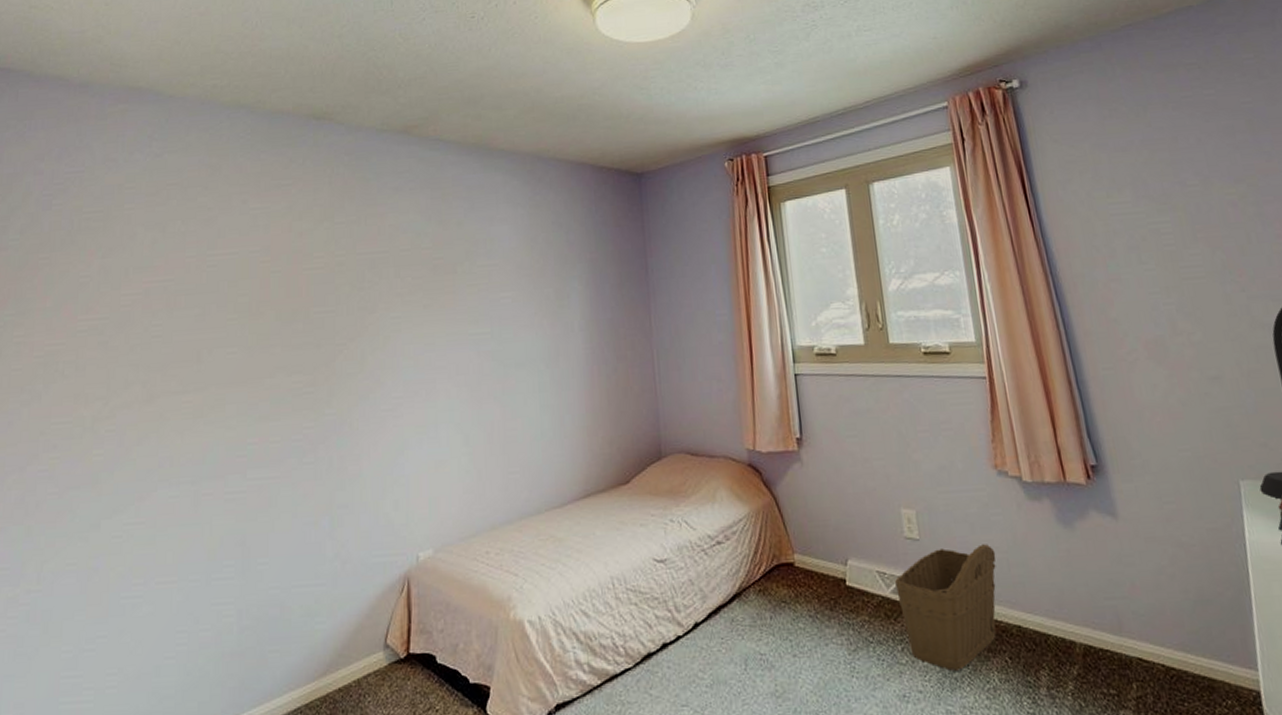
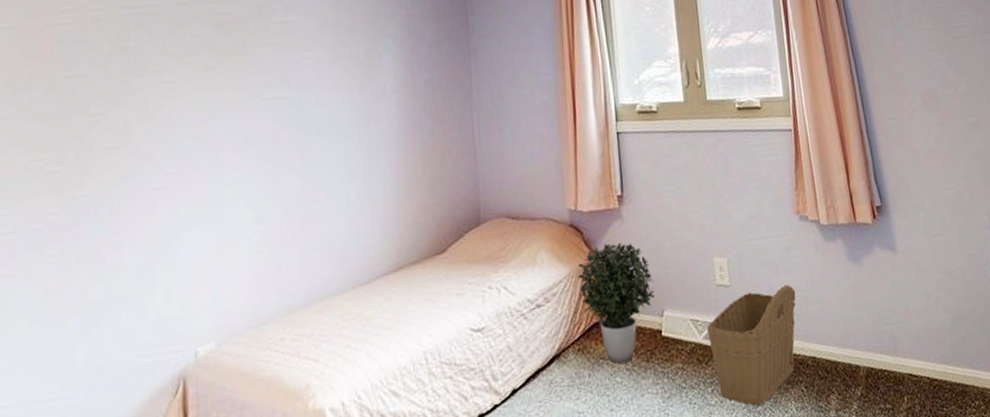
potted plant: none [757,485,837,610] -> present [577,242,655,365]

